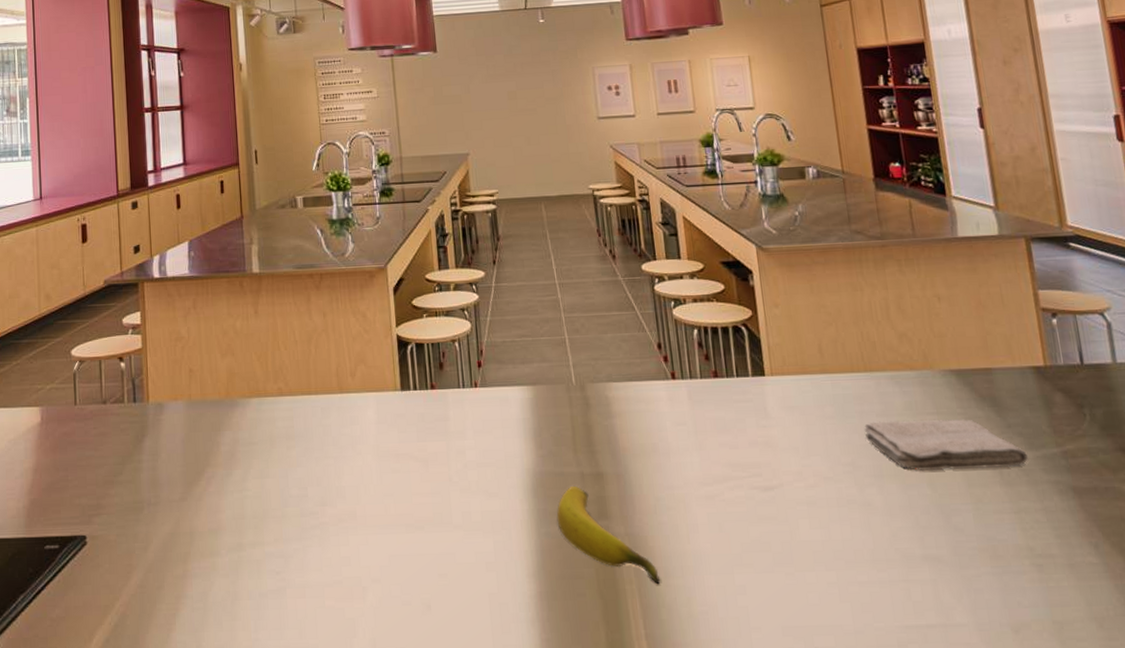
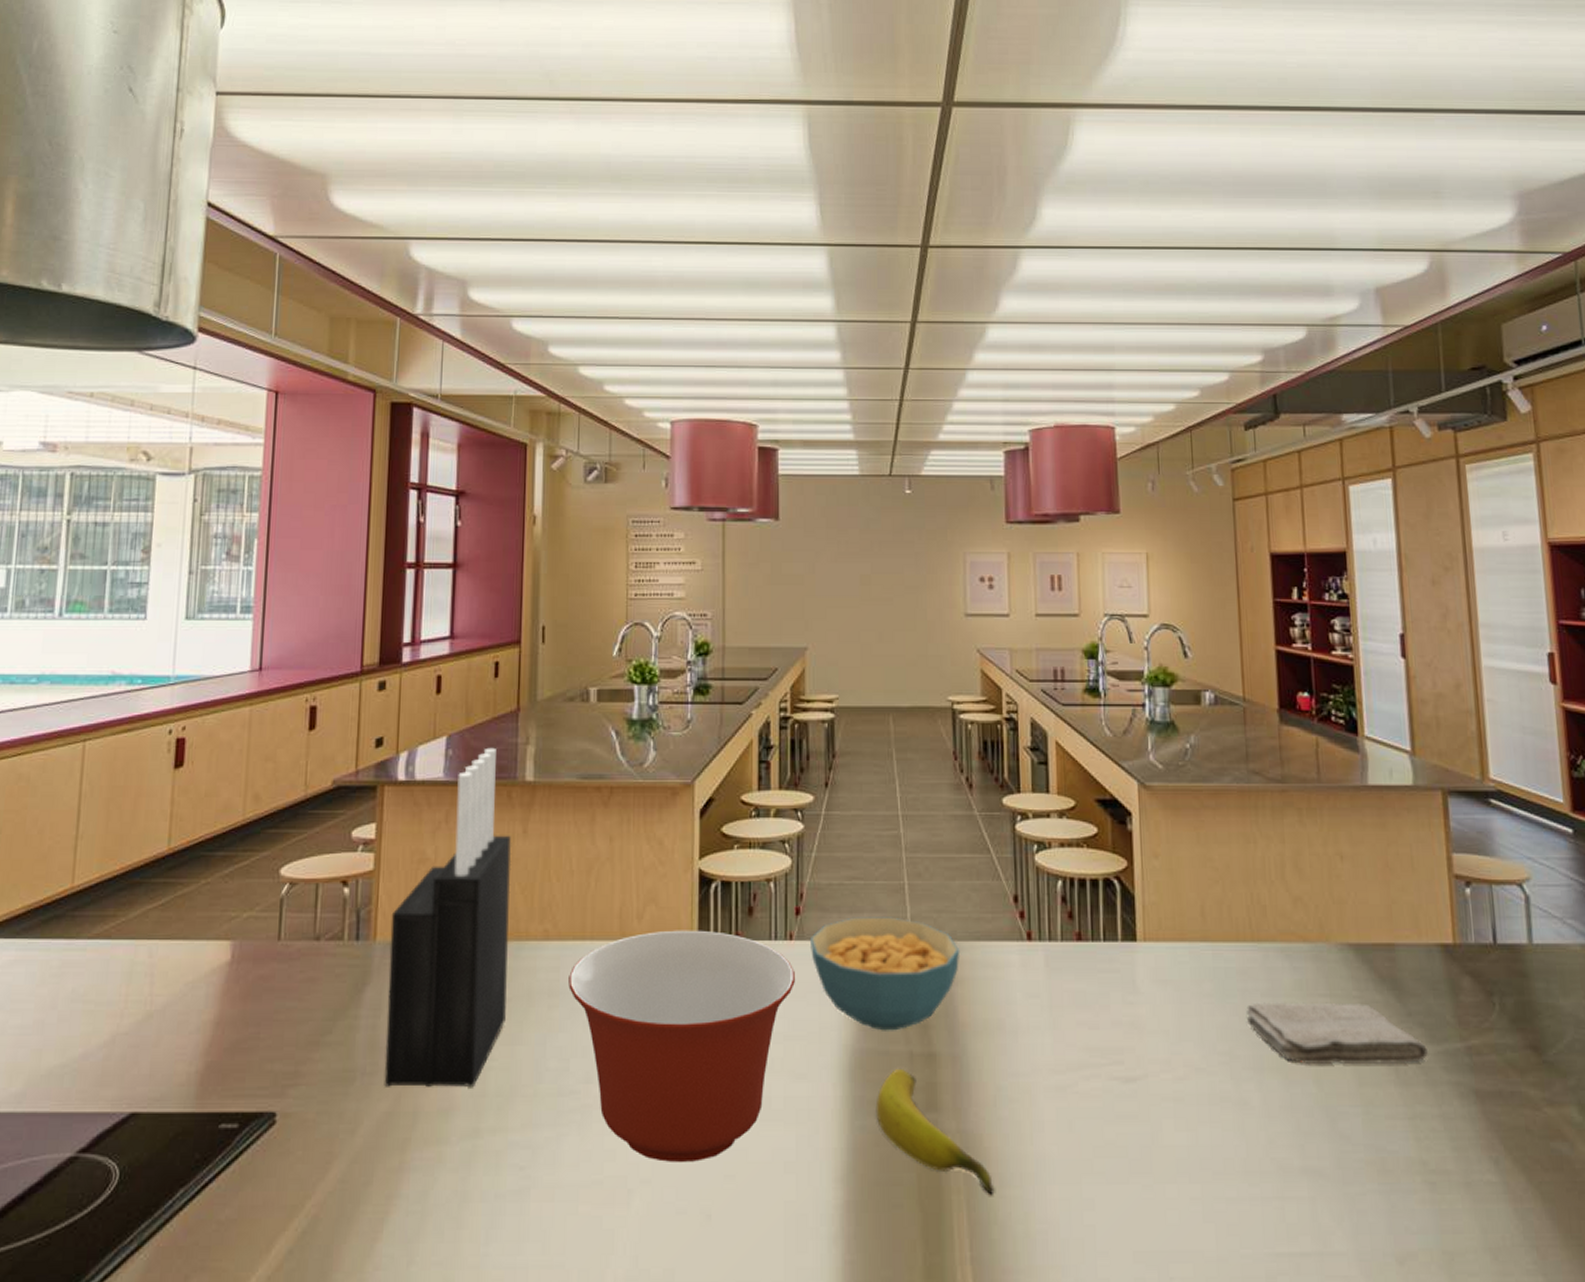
knife block: none [159,248,255,514] -> present [384,747,512,1088]
mixing bowl: none [301,383,482,565] -> present [568,930,795,1162]
cereal bowl: none [491,365,617,457] -> present [809,917,961,1031]

